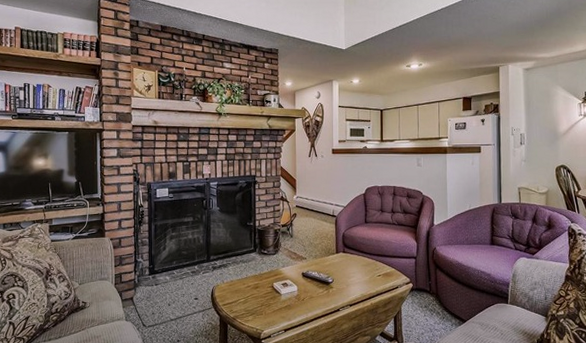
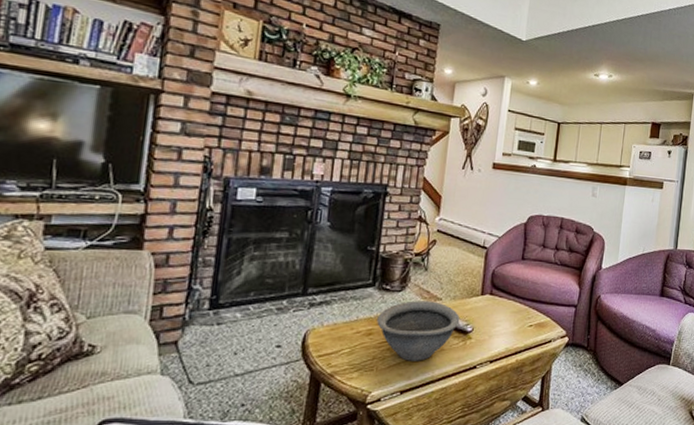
bowl: none [261,260,322,307] -> present [377,300,460,361]

